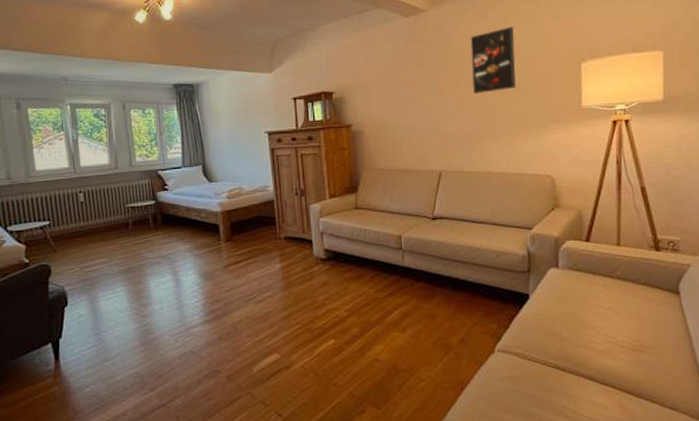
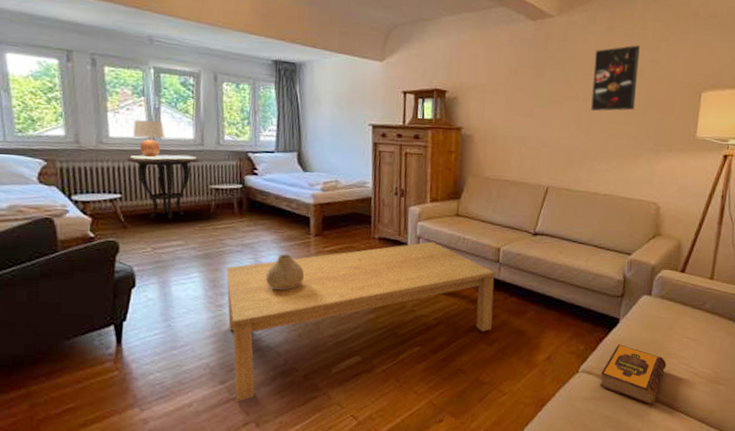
side table: none [52,179,115,240] -> present [126,154,199,219]
lamp: none [56,152,84,185] -> present [133,120,165,158]
coffee table: none [147,236,402,407] -> present [226,241,495,401]
vase: none [183,261,219,297] -> present [265,254,305,291]
hardback book: none [517,320,584,380] -> present [599,344,667,405]

